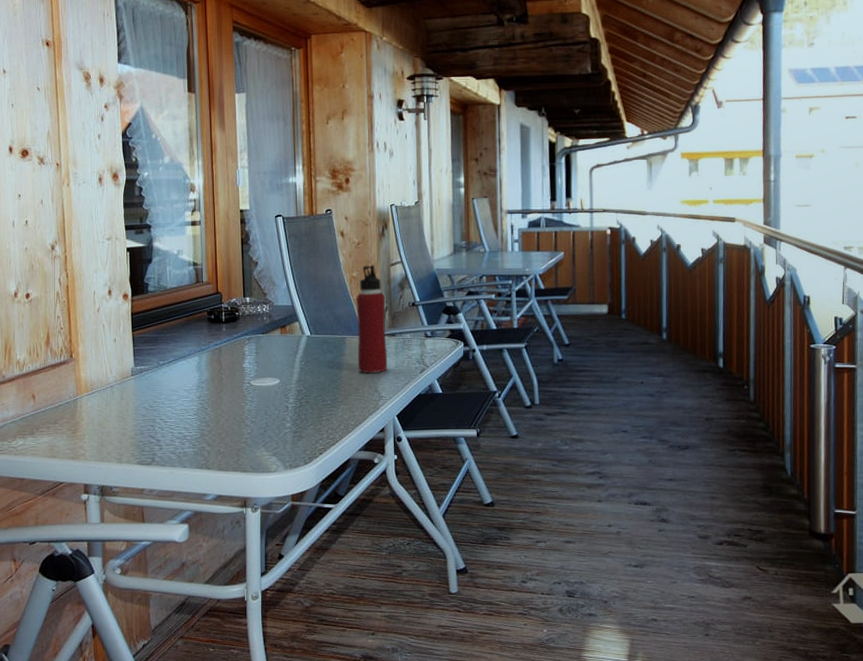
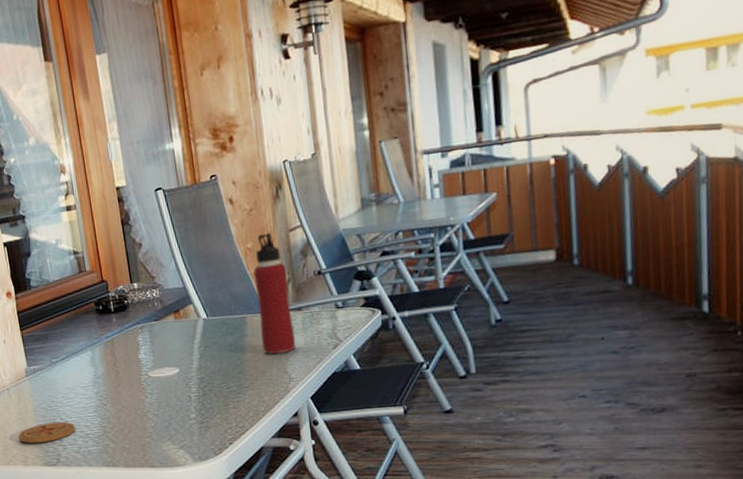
coaster: none [116,422,174,441] -> present [18,421,76,443]

